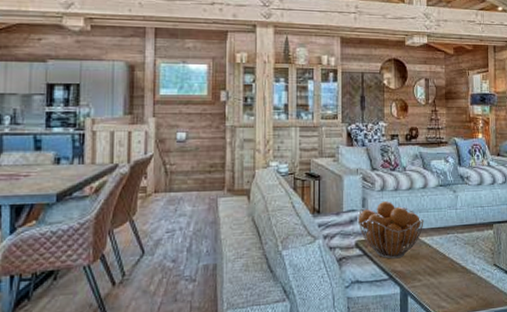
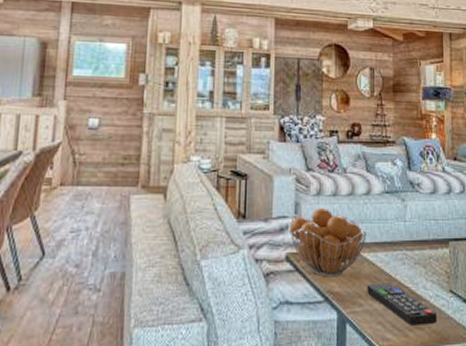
remote control: none [425,260,484,295] -> present [367,282,438,326]

